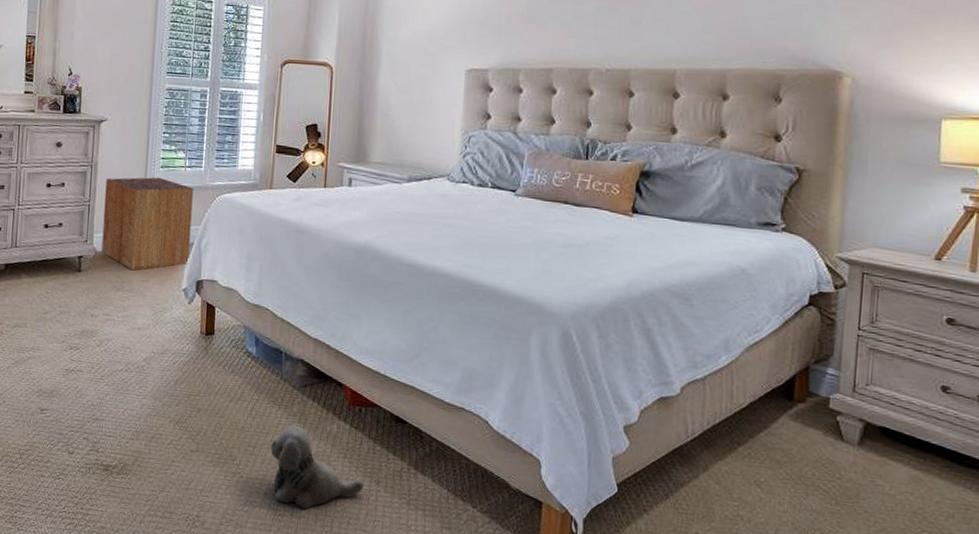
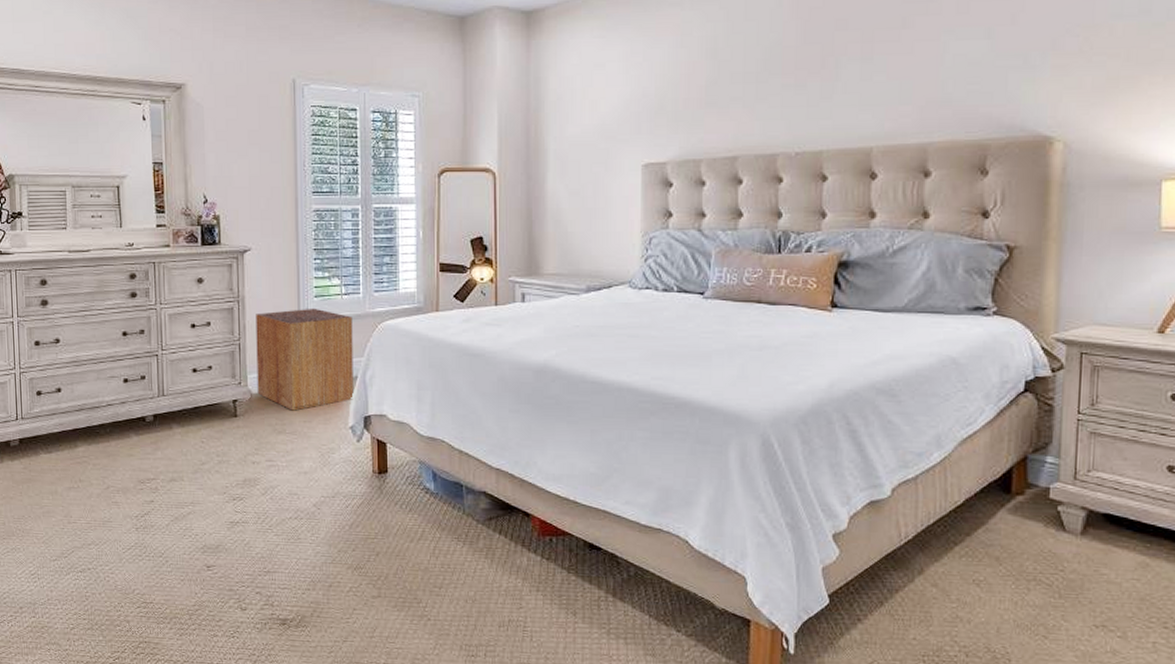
plush toy: present [270,424,365,509] -> none [458,561,561,648]

